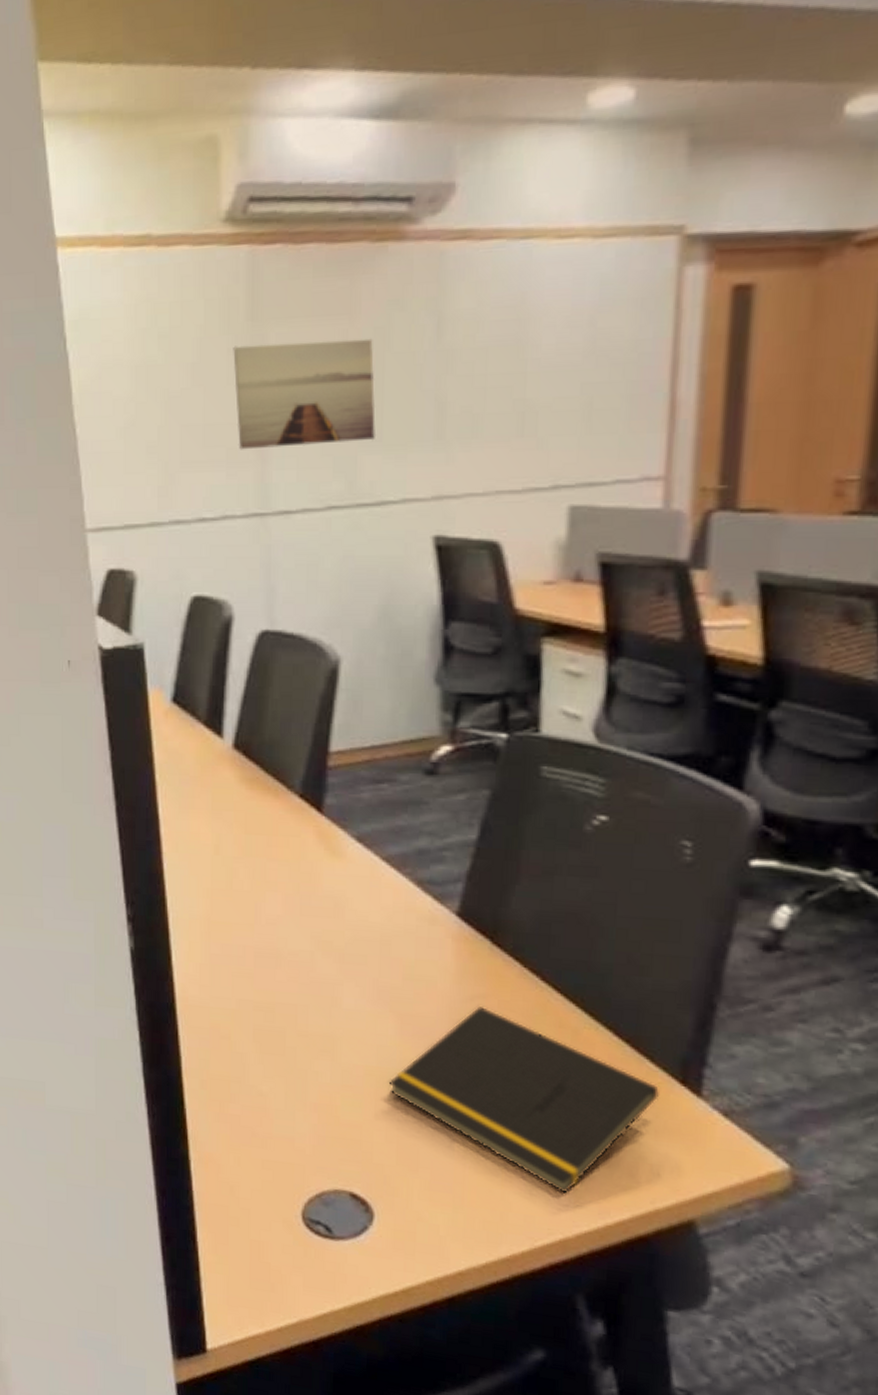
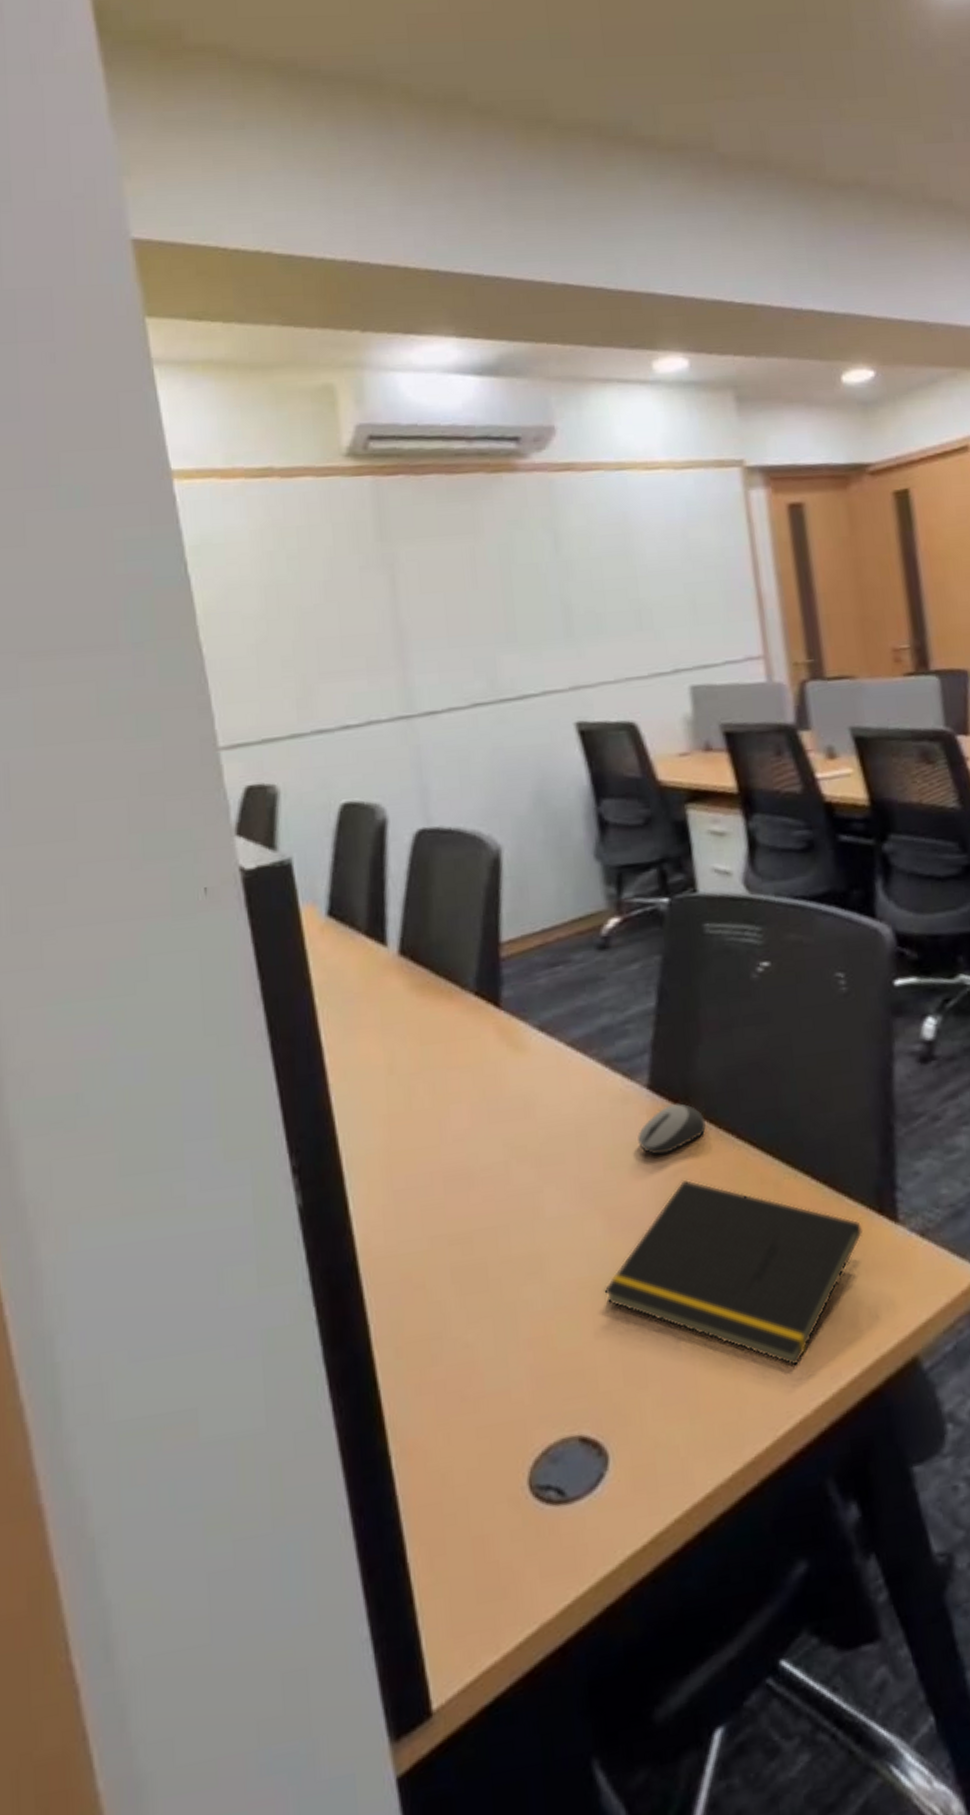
wall art: present [233,338,375,450] -> none [364,553,510,658]
computer mouse: none [440,935,511,979] -> present [637,1103,706,1155]

